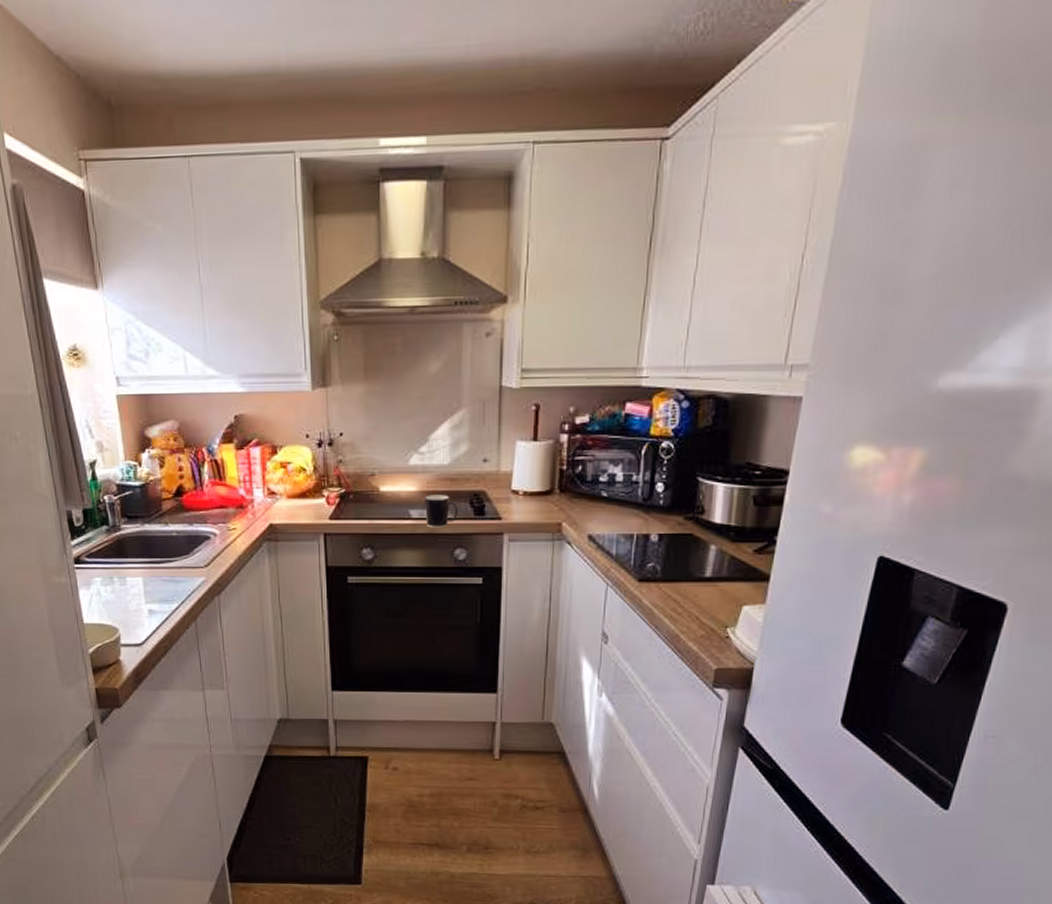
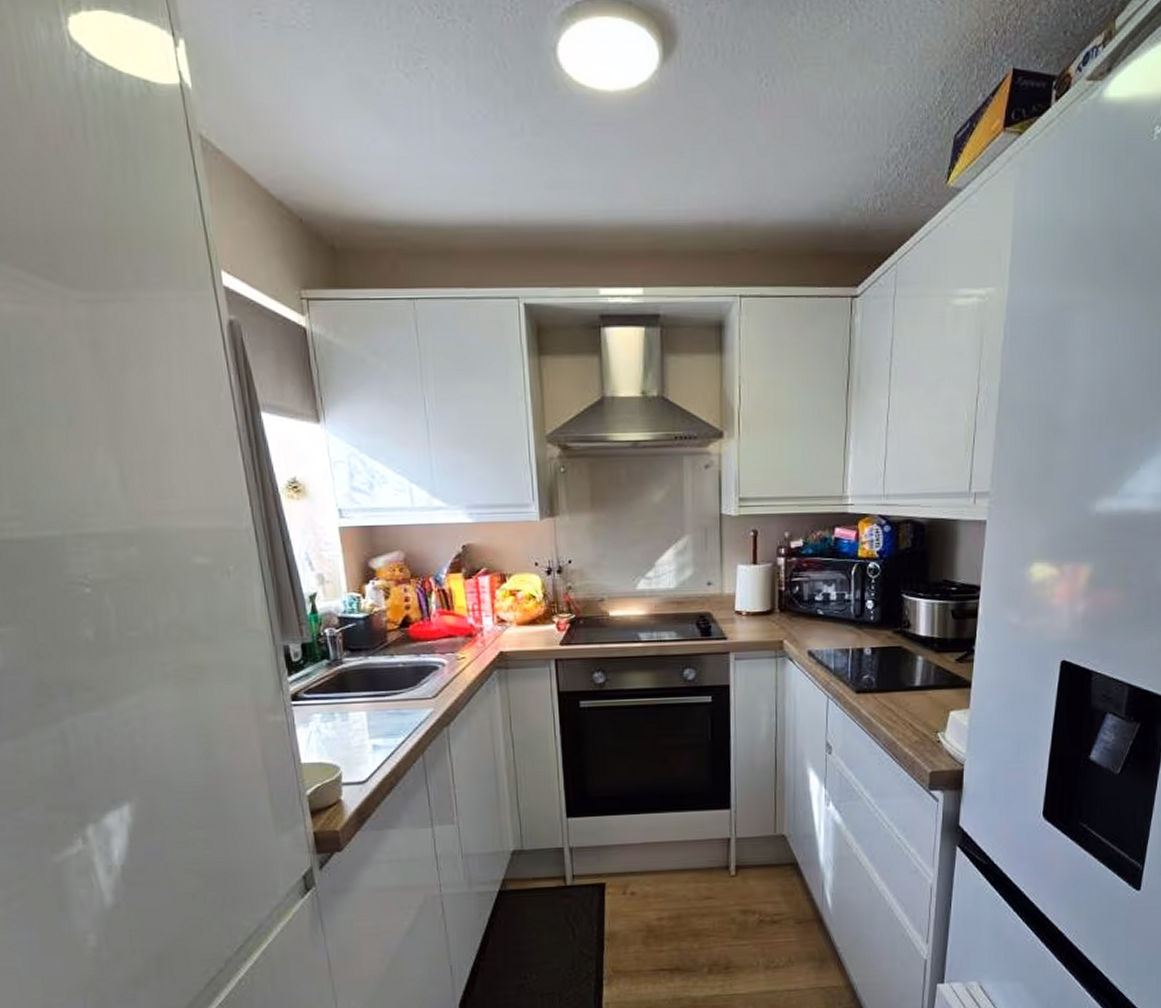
mug: present [424,495,457,529] -> none [652,617,685,651]

